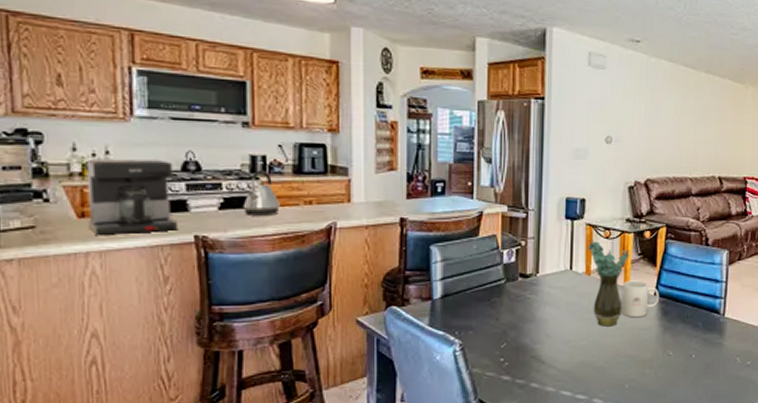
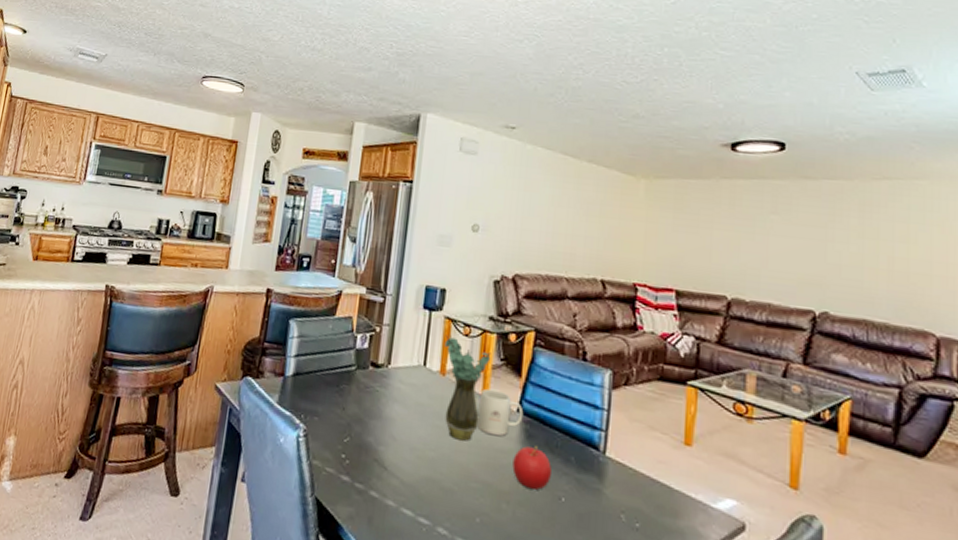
coffee maker: present [86,158,177,237] -> none [38,213,104,280]
kettle: present [242,170,280,216] -> none [144,232,173,274]
fruit: none [653,320,684,353] -> present [512,446,552,490]

